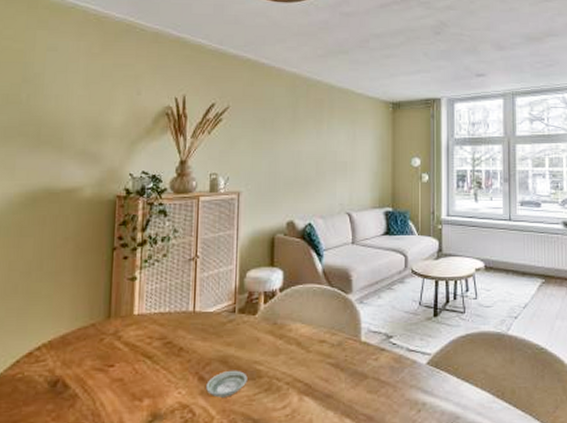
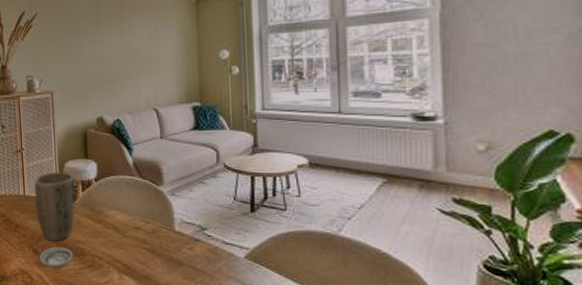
plant pot: none [207,282,256,364] -> present [34,171,75,241]

